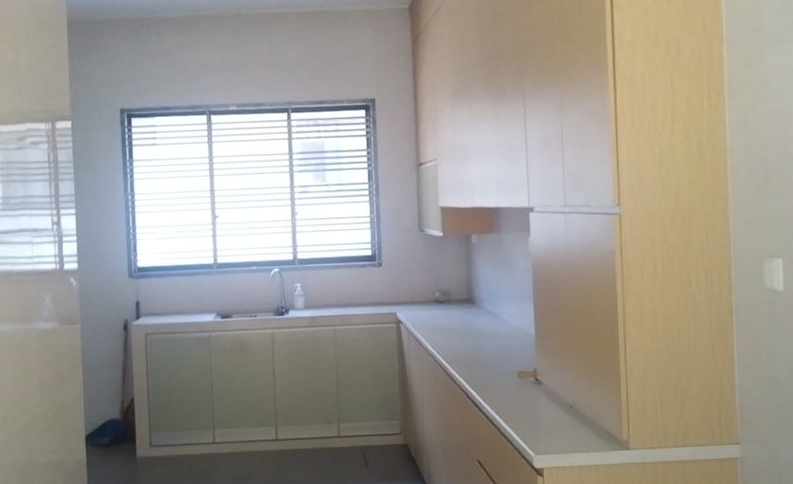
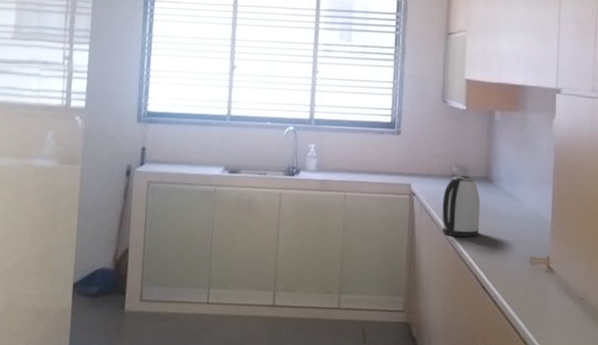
kettle: none [428,299,467,359] -> present [441,175,481,238]

